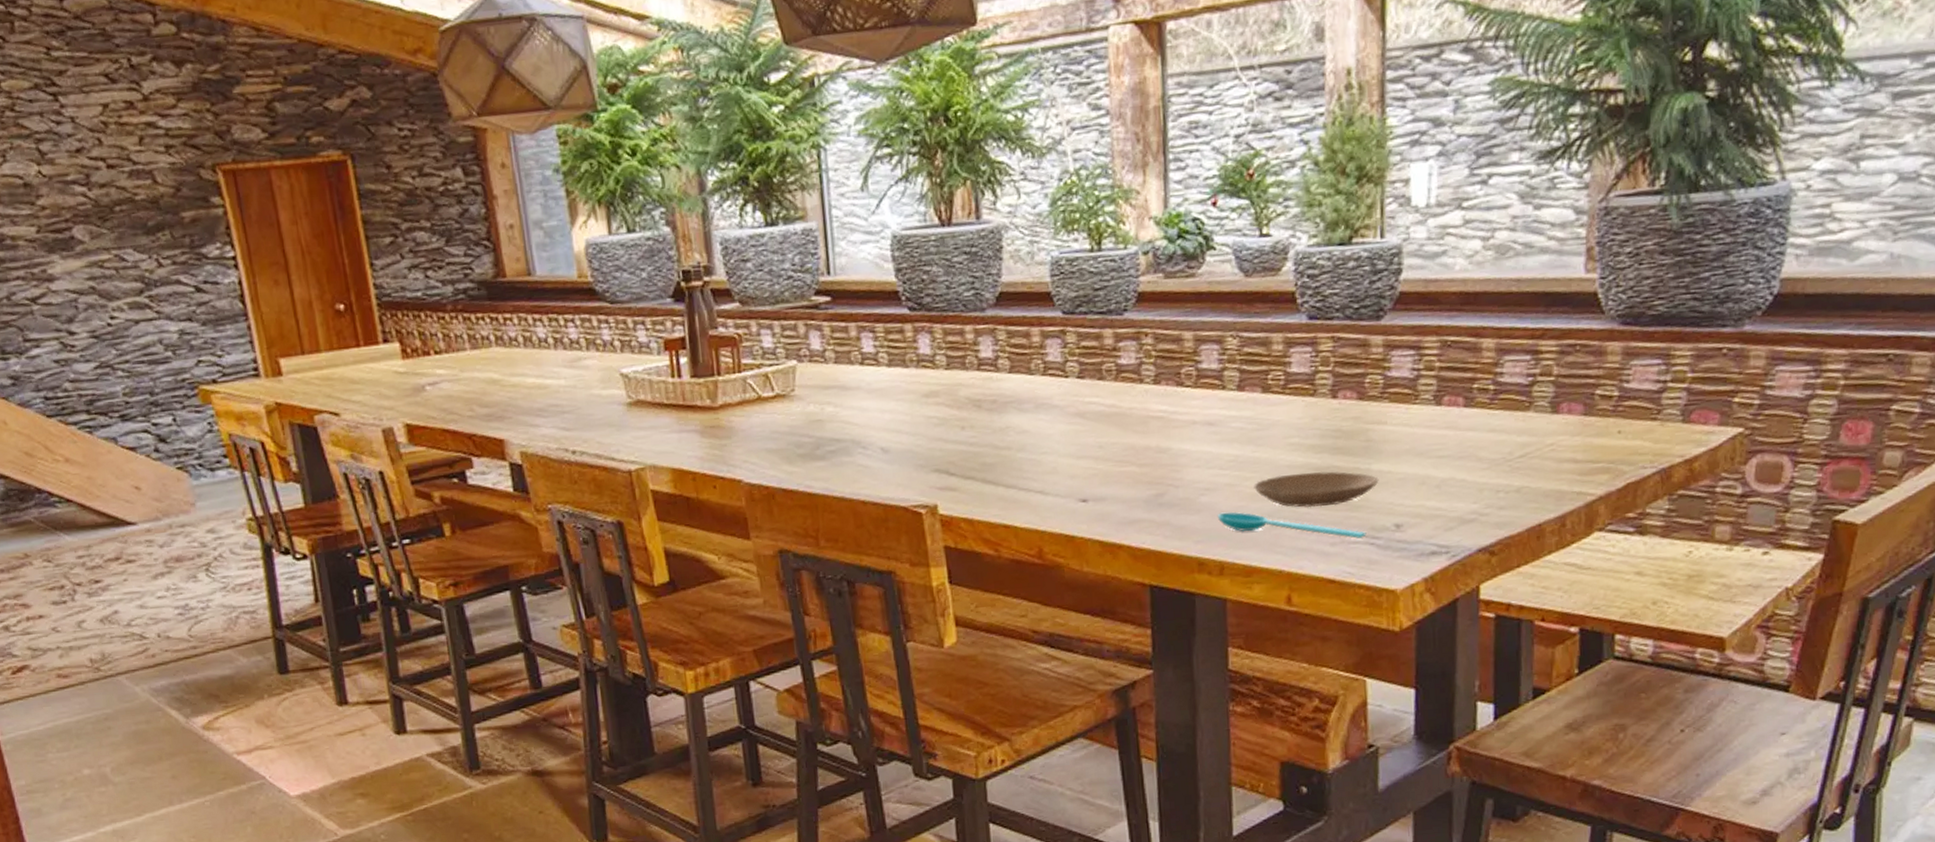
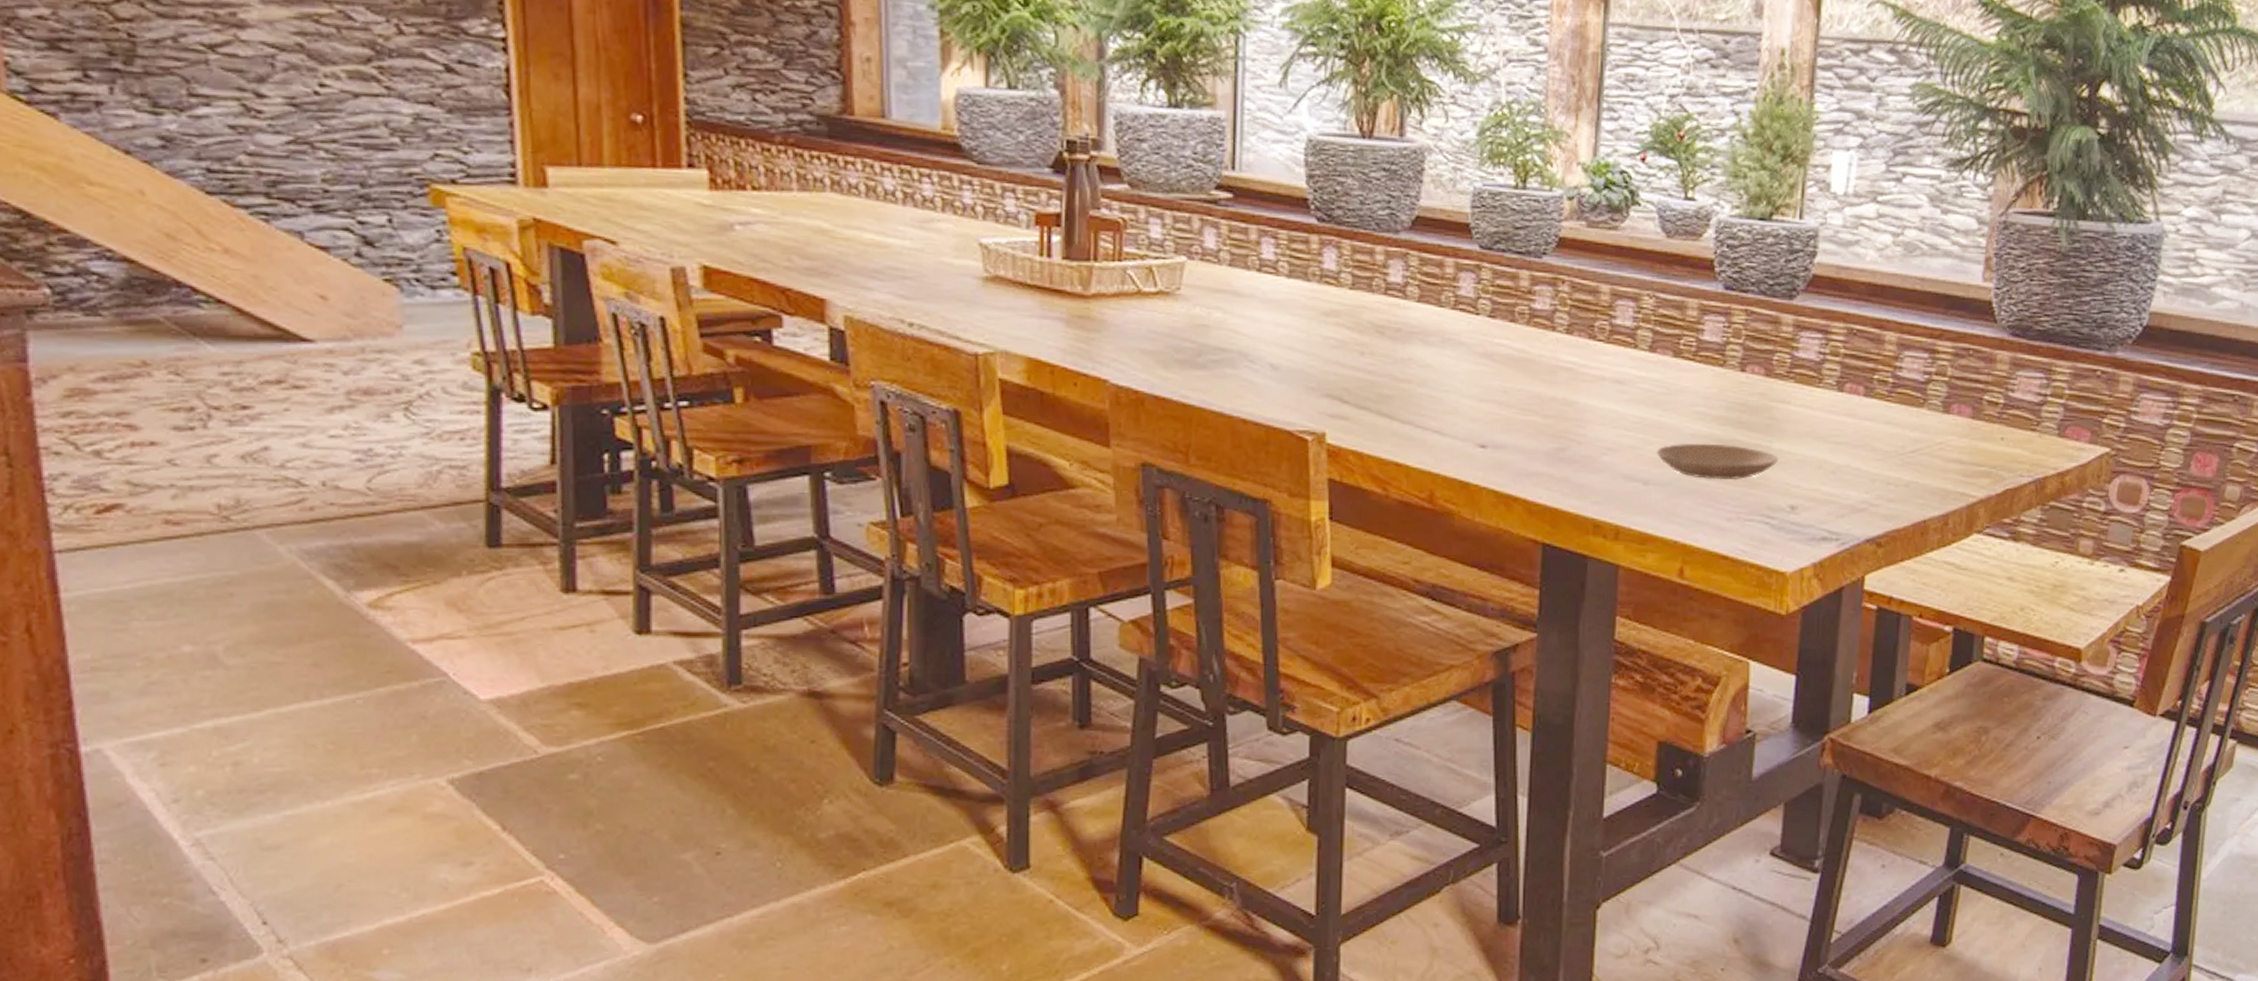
spoon: present [1217,511,1367,539] -> none [1617,475,1762,516]

